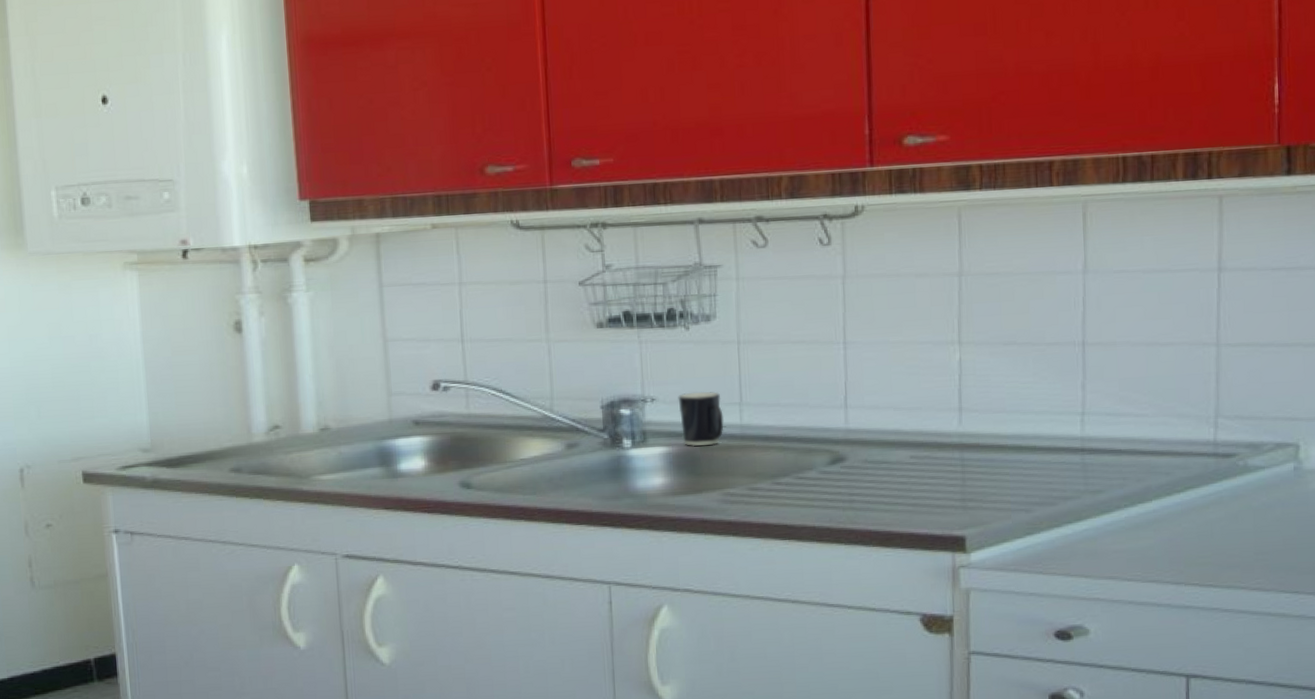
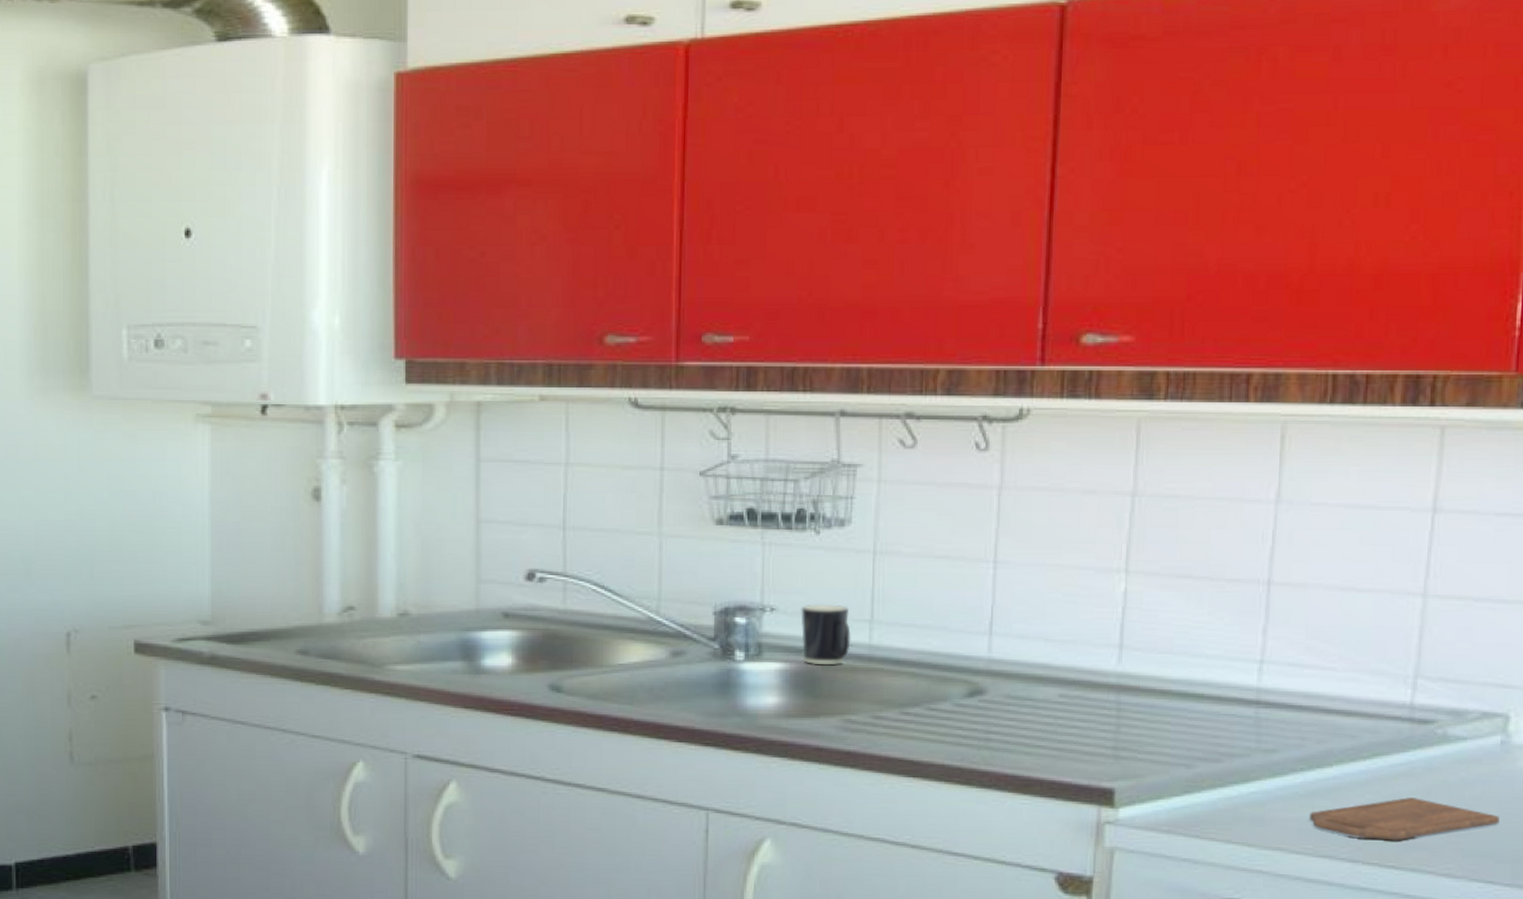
cutting board: none [1136,523,1299,563] -> present [1310,797,1500,841]

